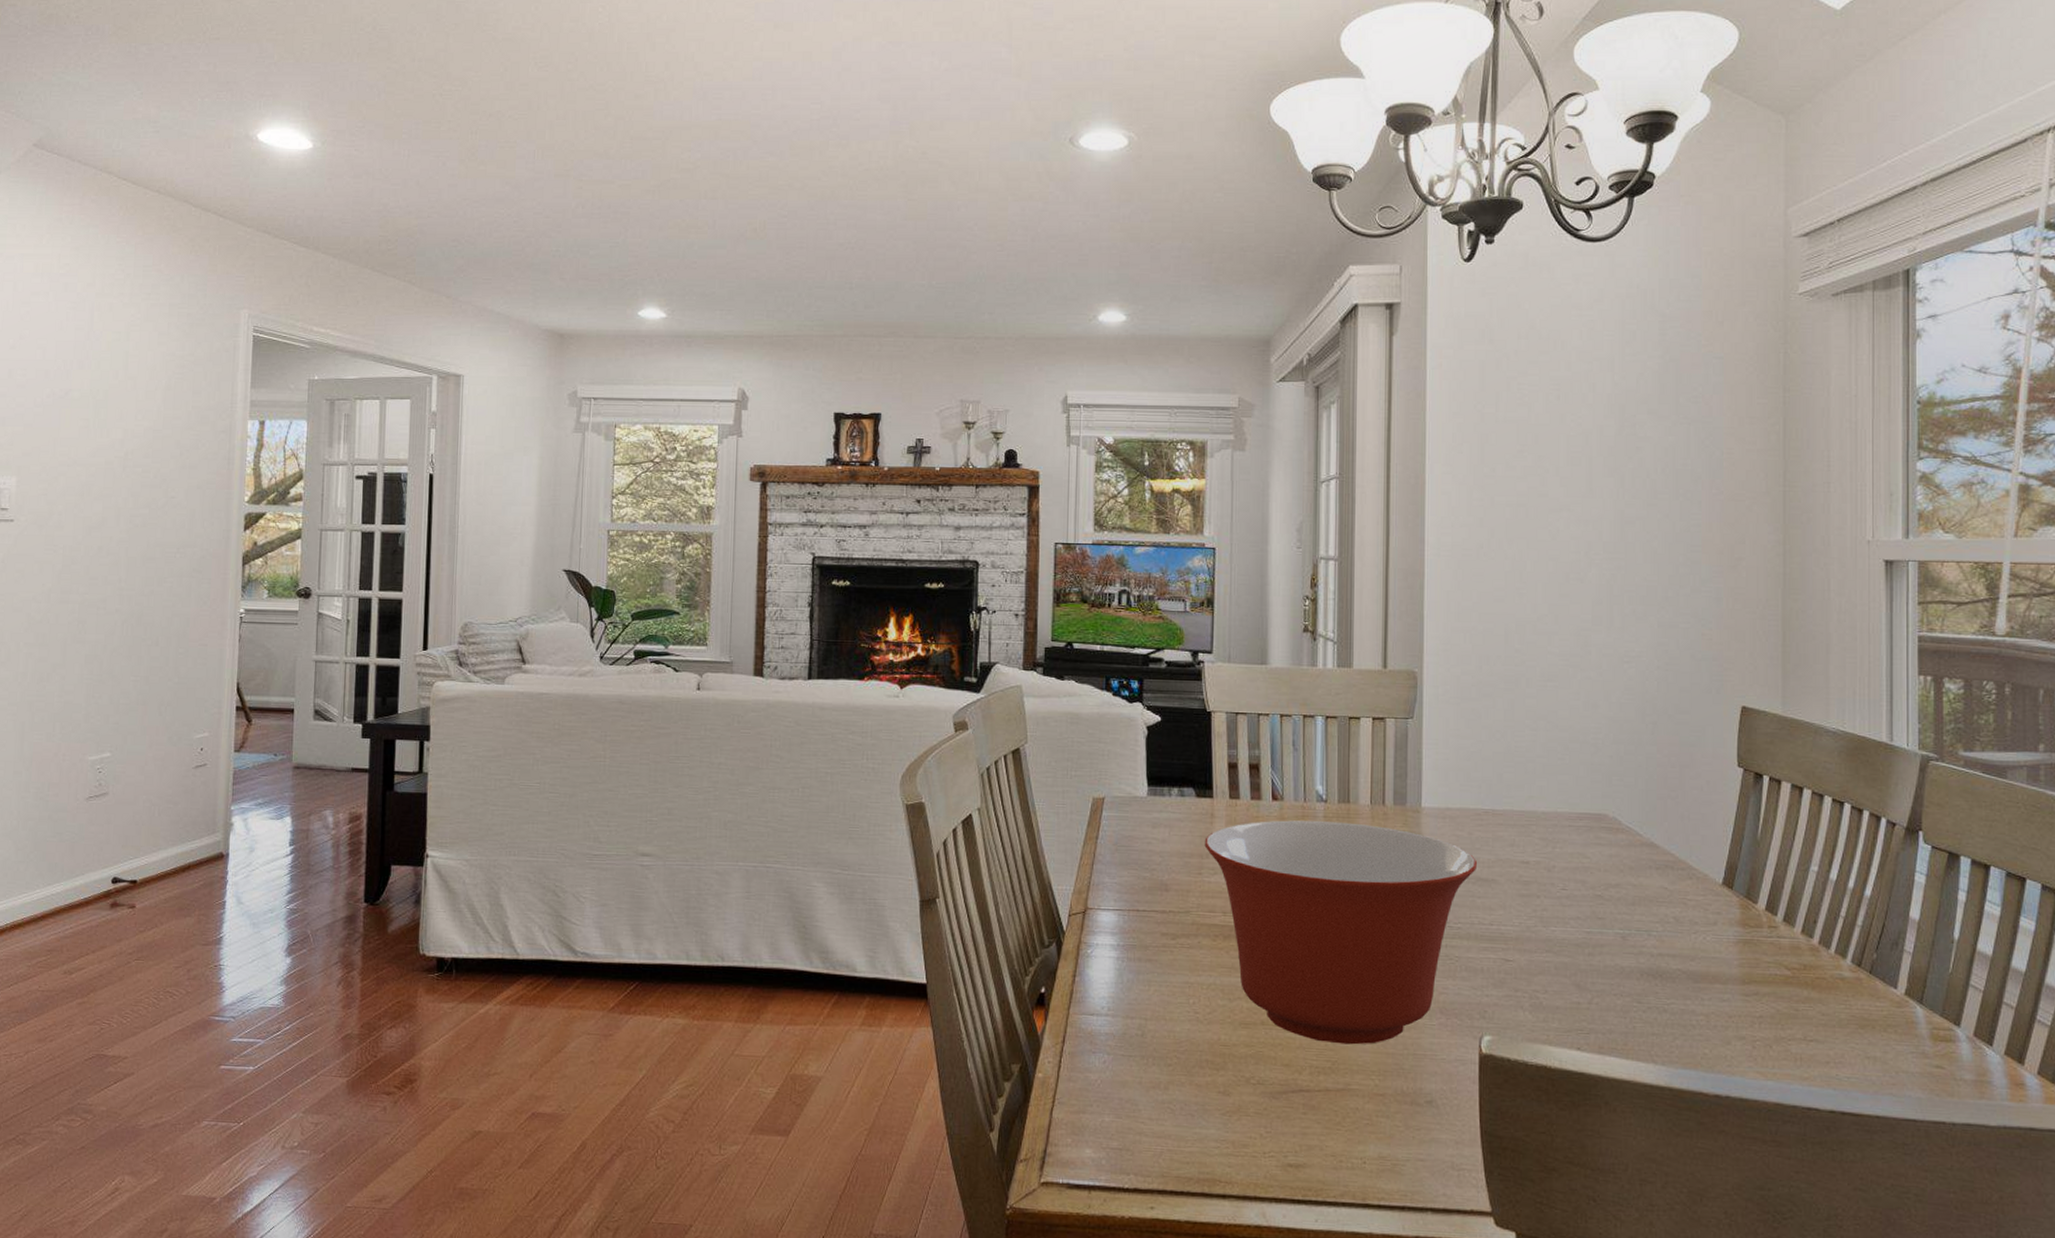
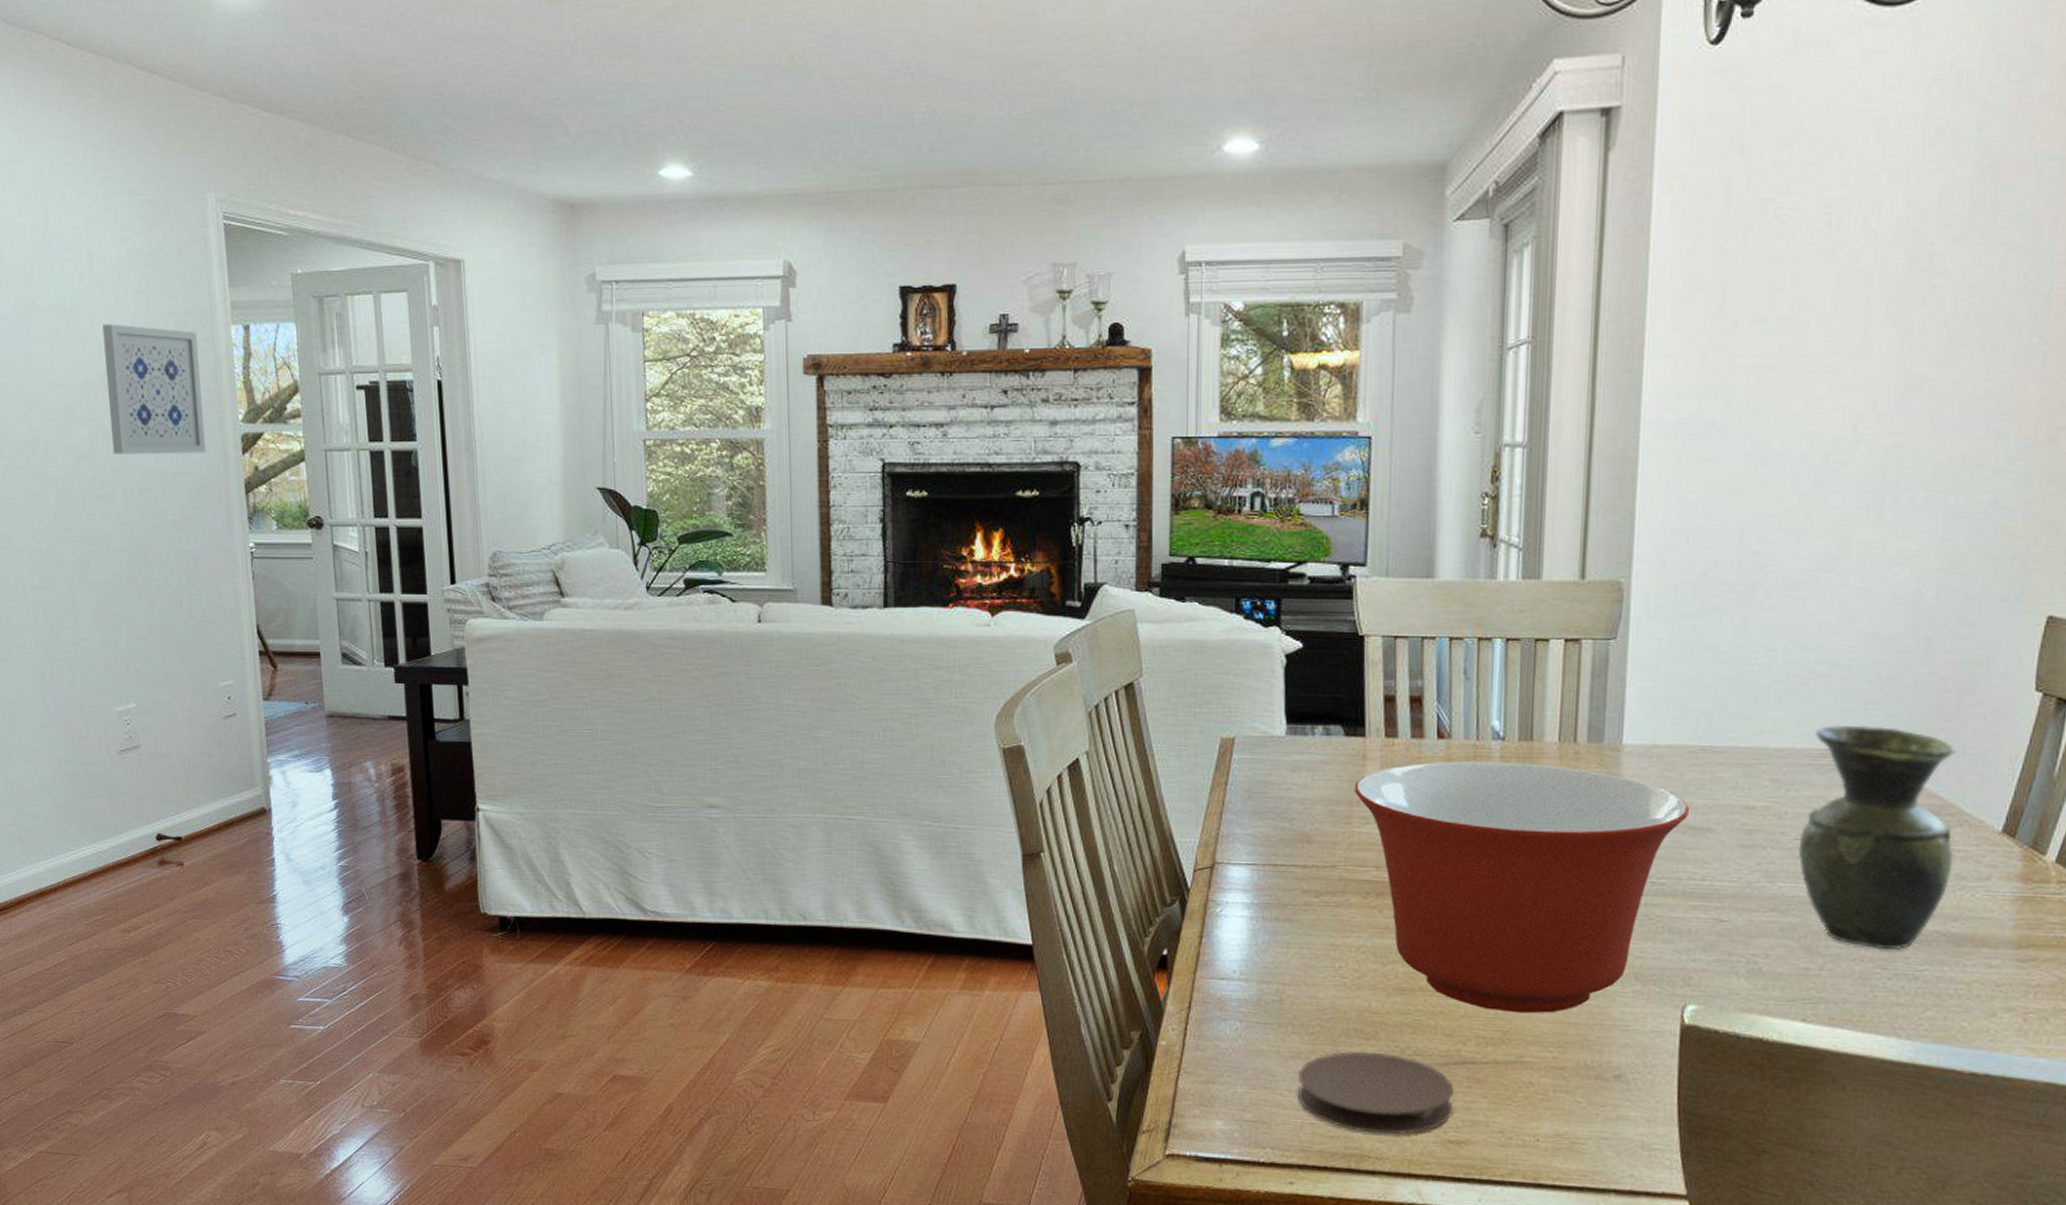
wall art: none [122,414,216,529] -> present [102,324,206,454]
coaster: none [1157,1081,1292,1160] -> present [1297,1052,1454,1135]
vase: none [1565,792,1687,986] -> present [1798,724,1958,950]

